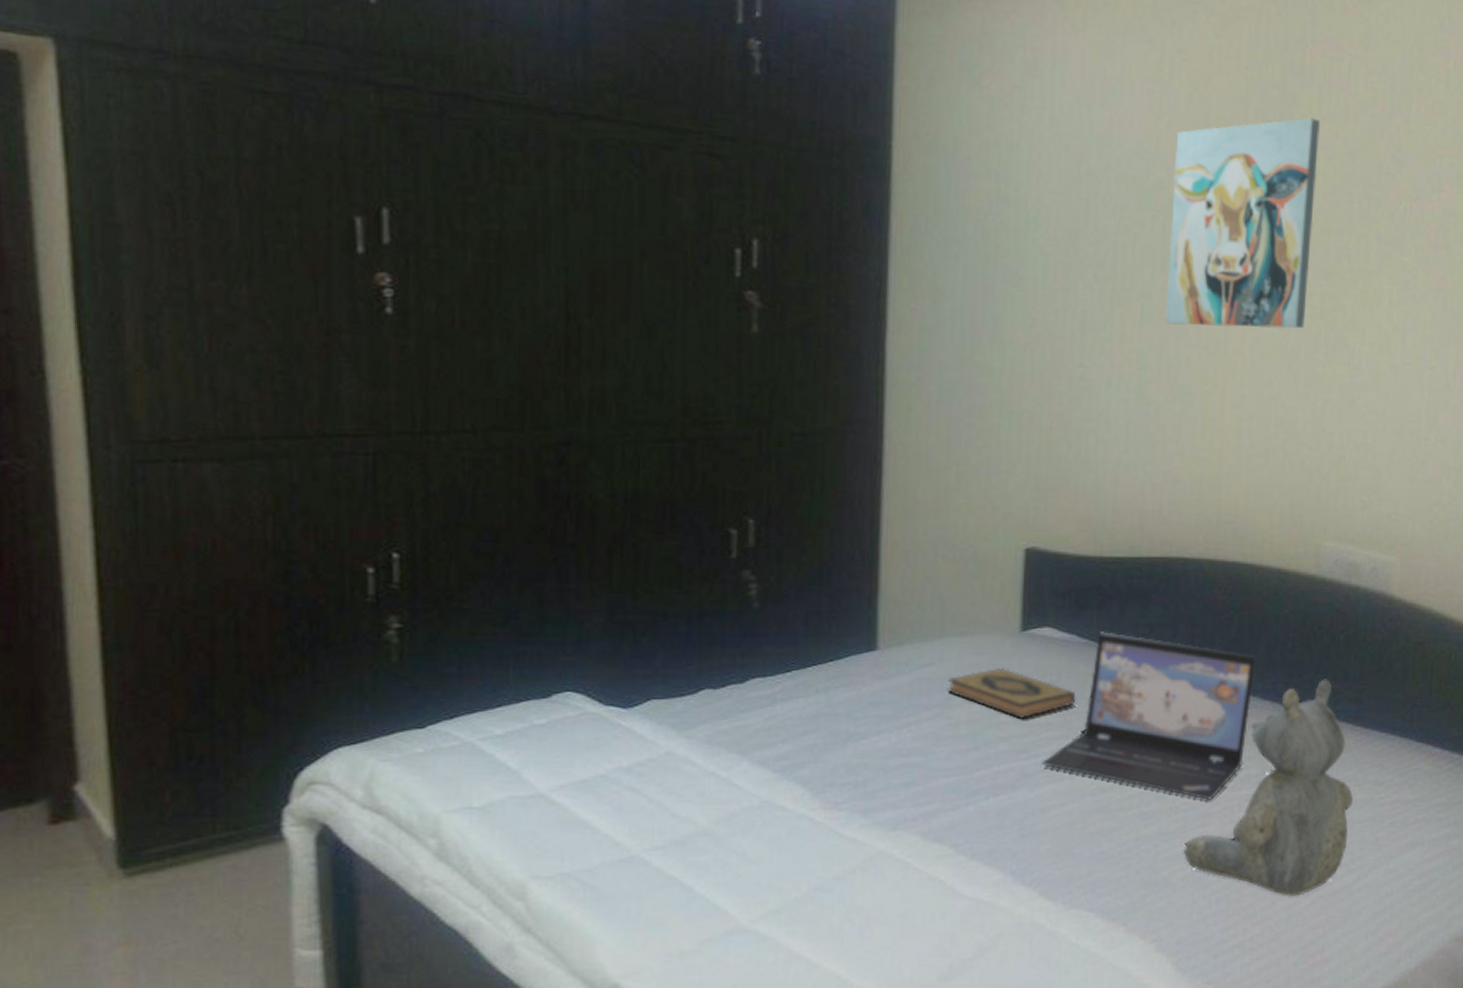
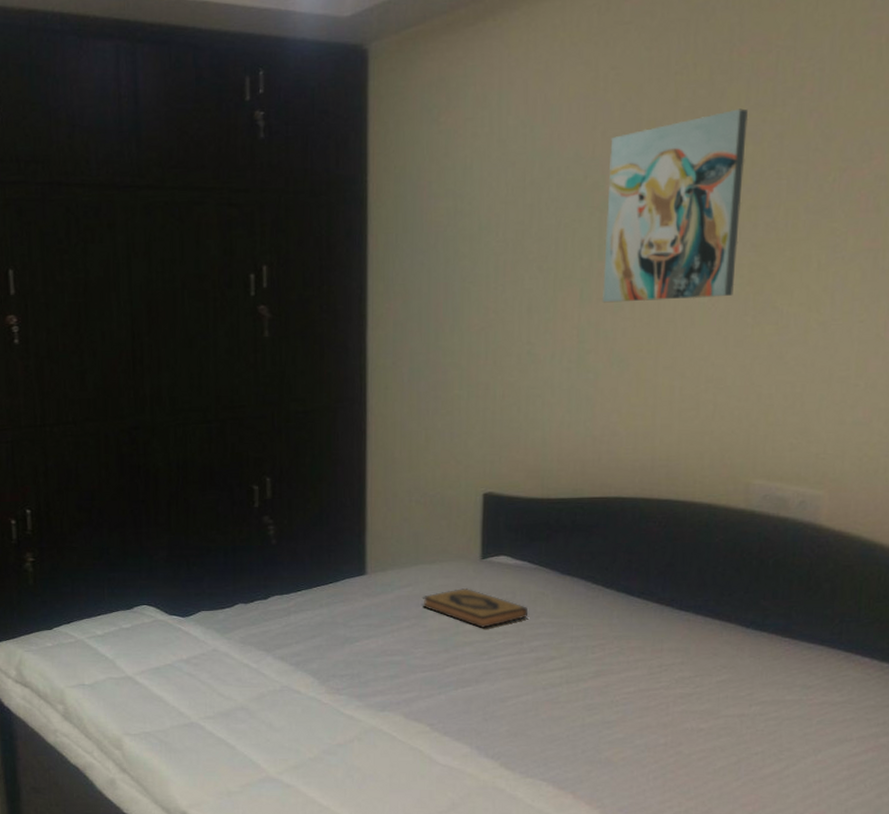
laptop: present [1041,632,1256,800] -> none [500,559,689,696]
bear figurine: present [1184,679,1353,898] -> none [624,597,782,779]

